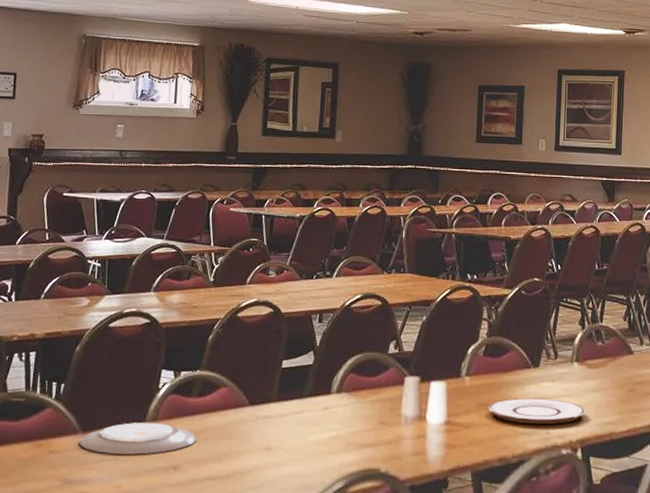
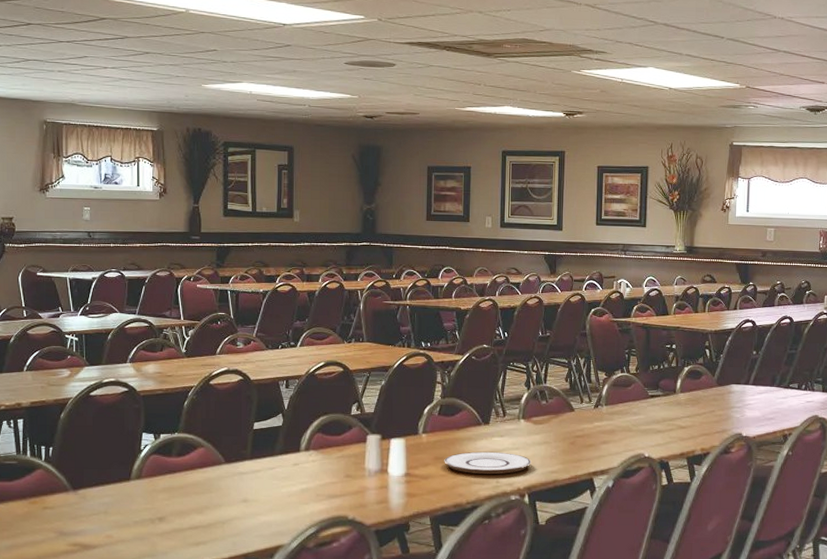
plate: present [79,422,197,455] -> none [70,479,179,509]

